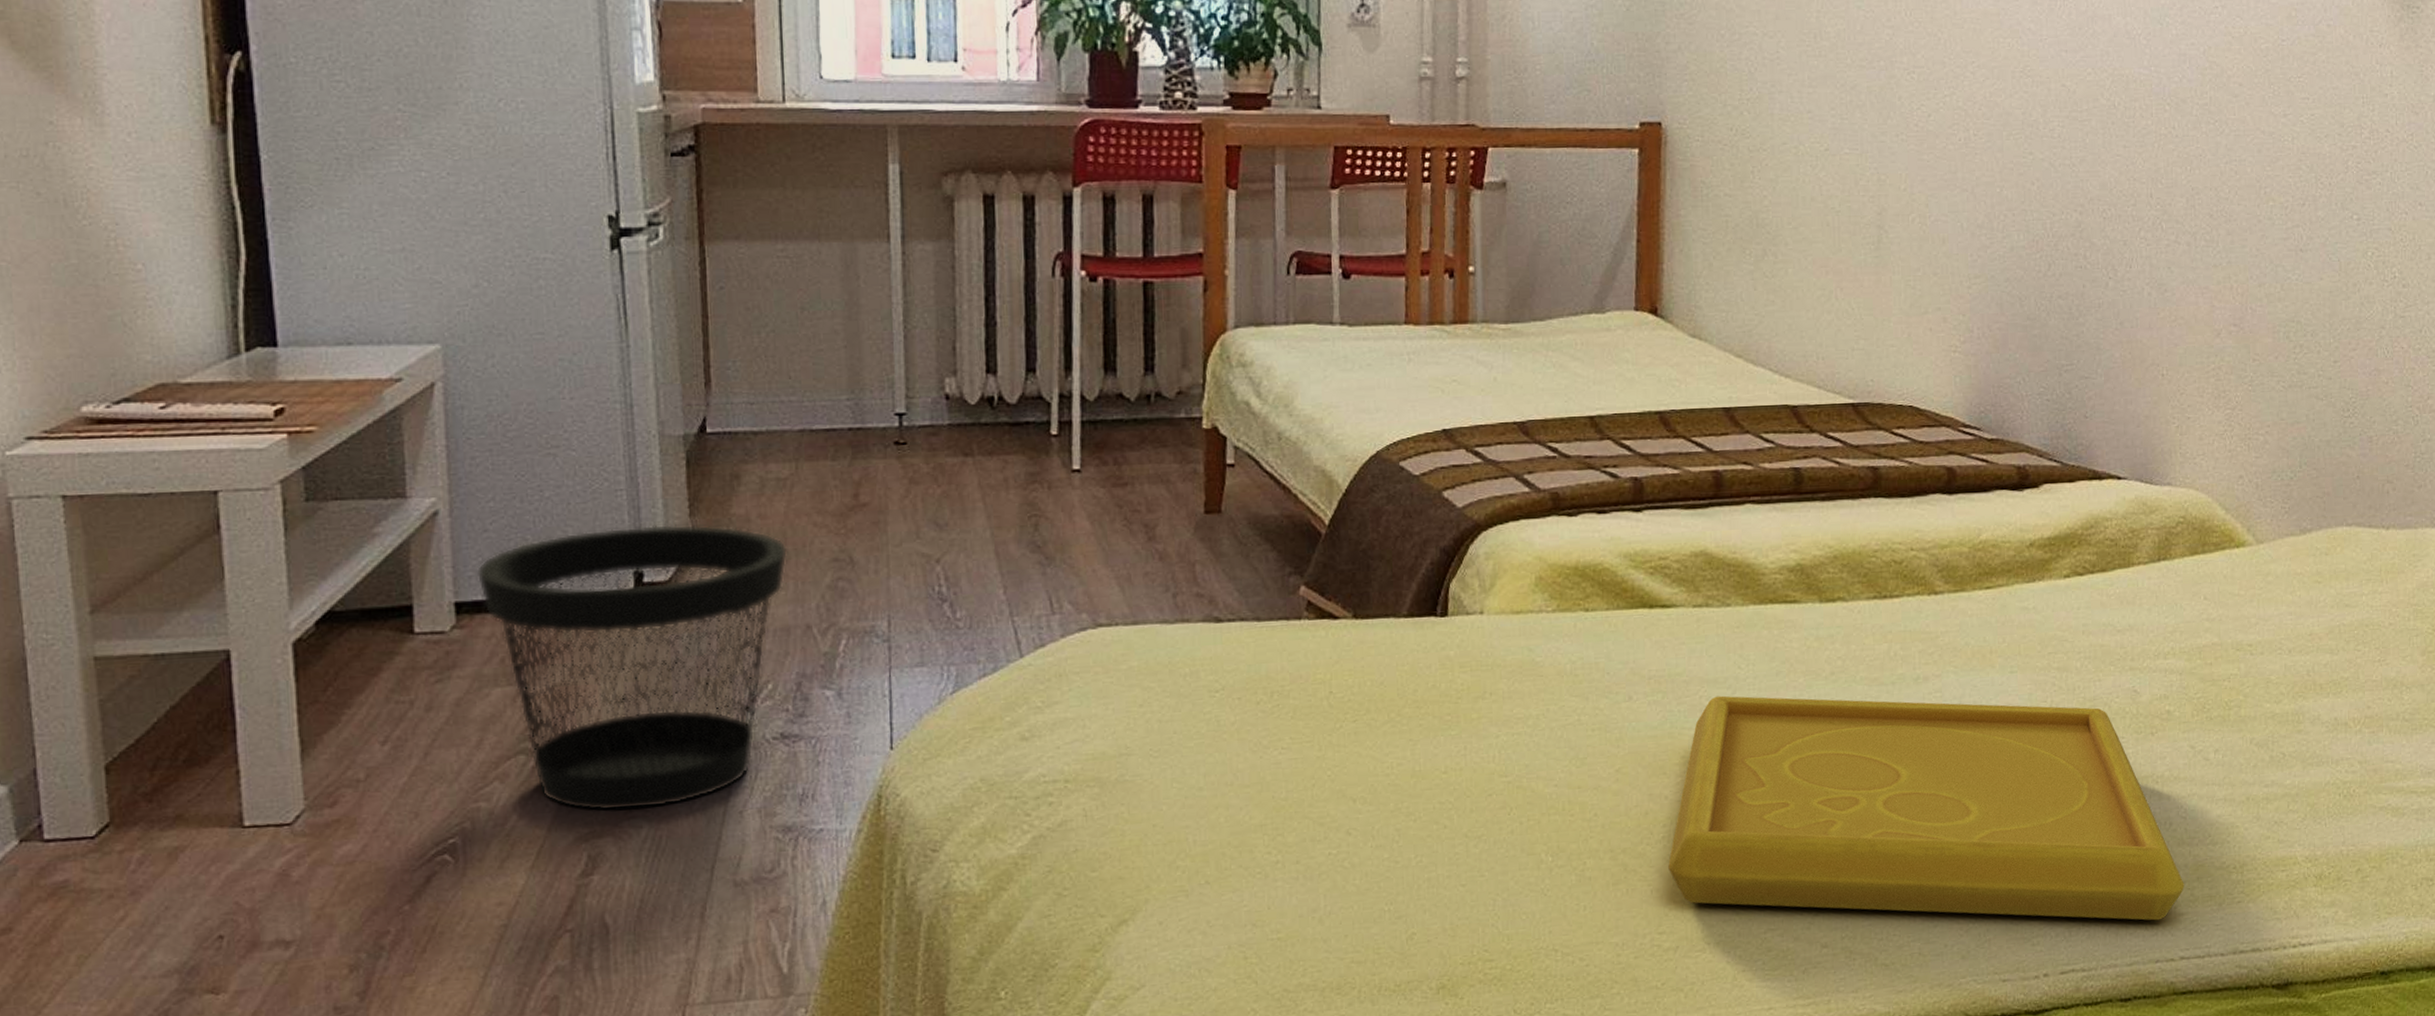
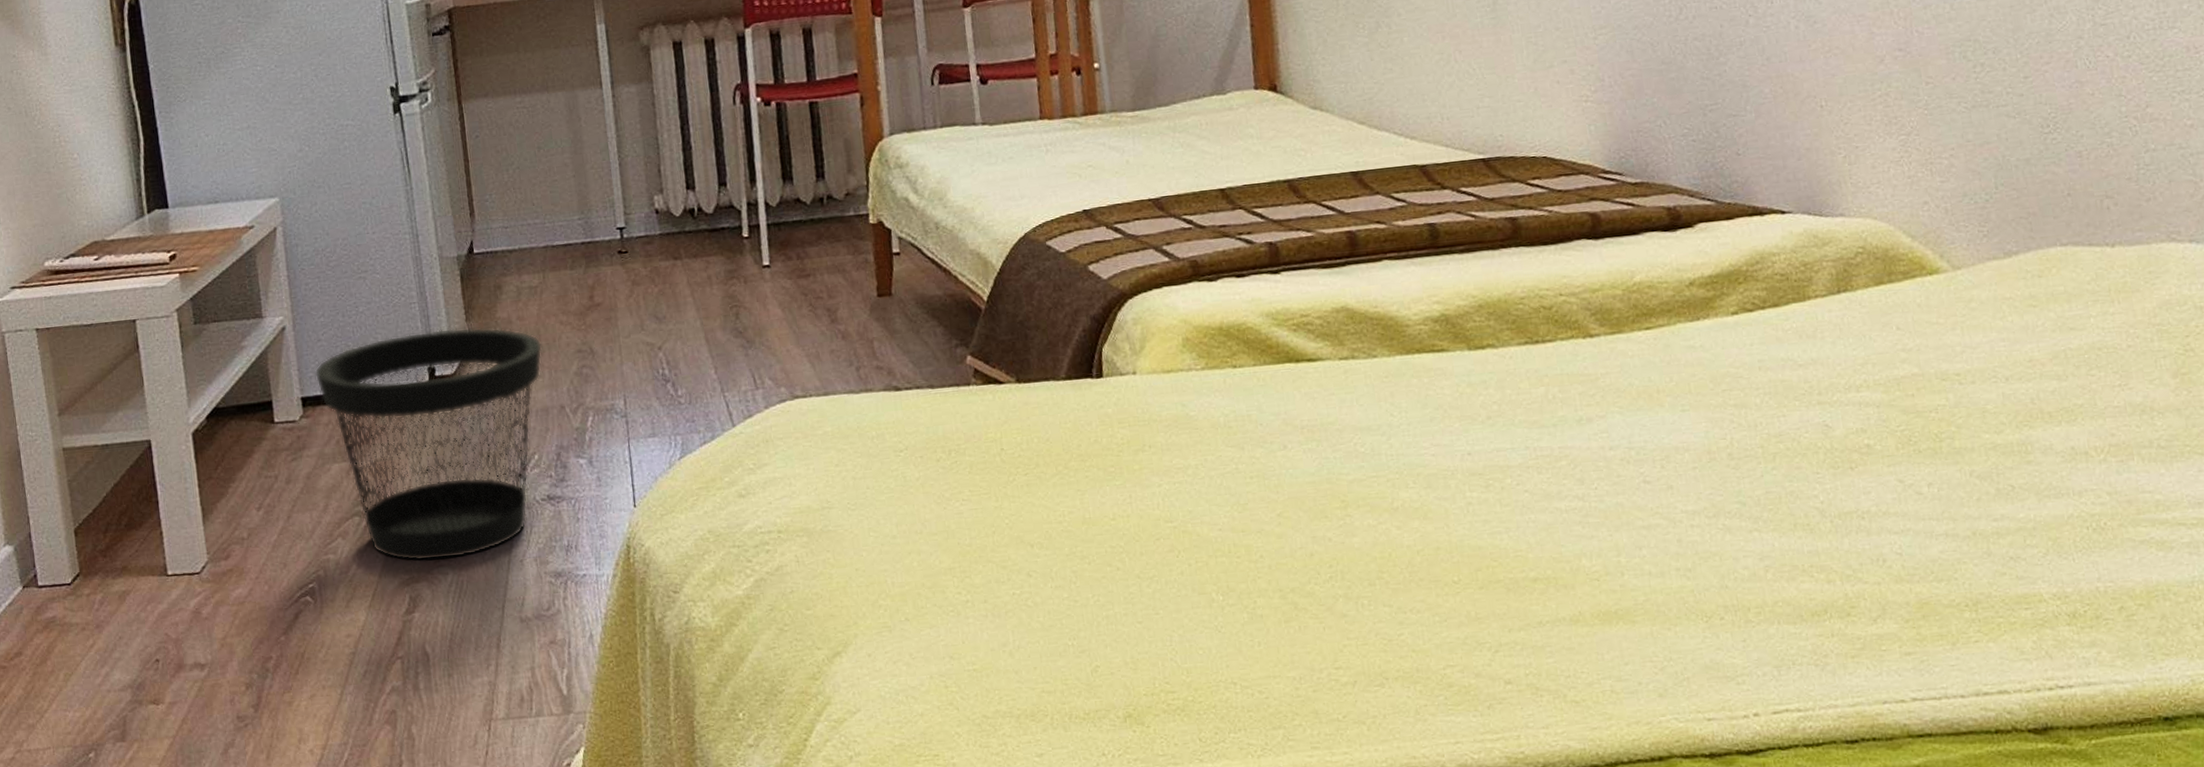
serving tray: present [1668,695,2184,921] -> none [1338,442,1909,661]

